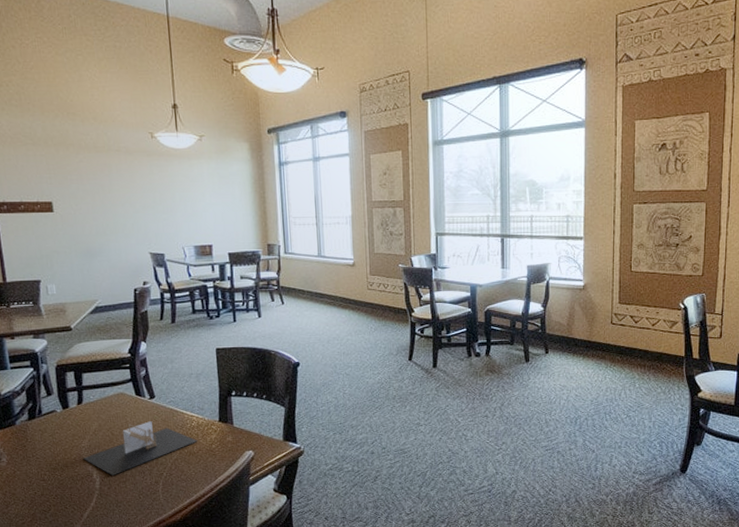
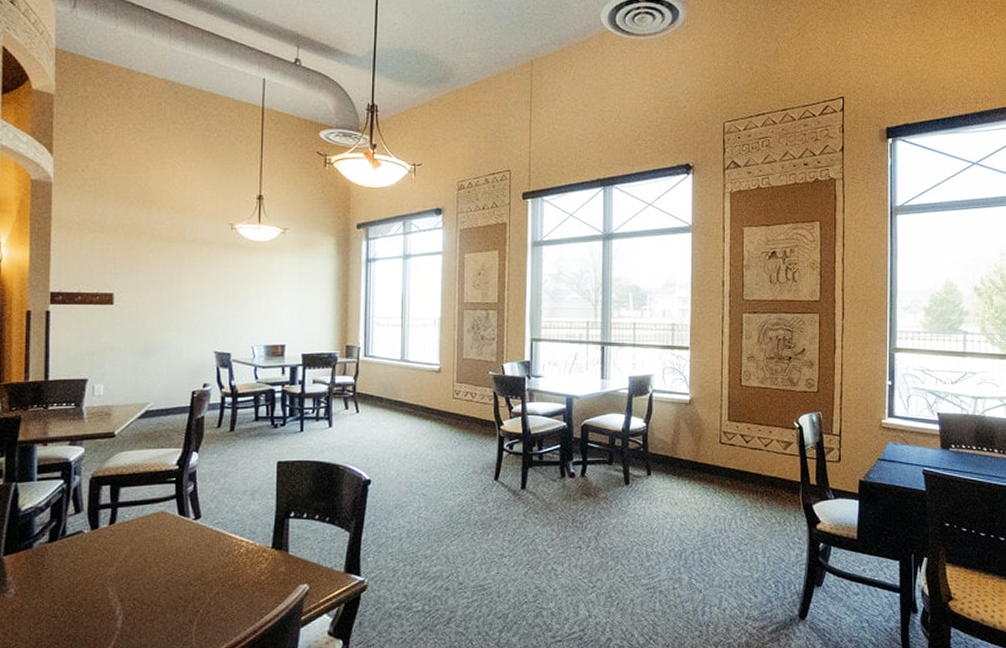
napkin holder: present [83,421,198,476] -> none [107,546,245,612]

